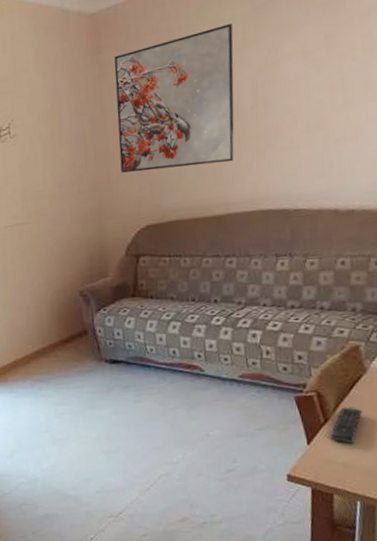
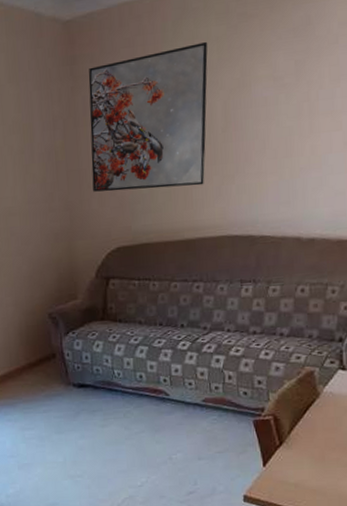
remote control: present [331,407,363,443] -> none [285,430,315,465]

